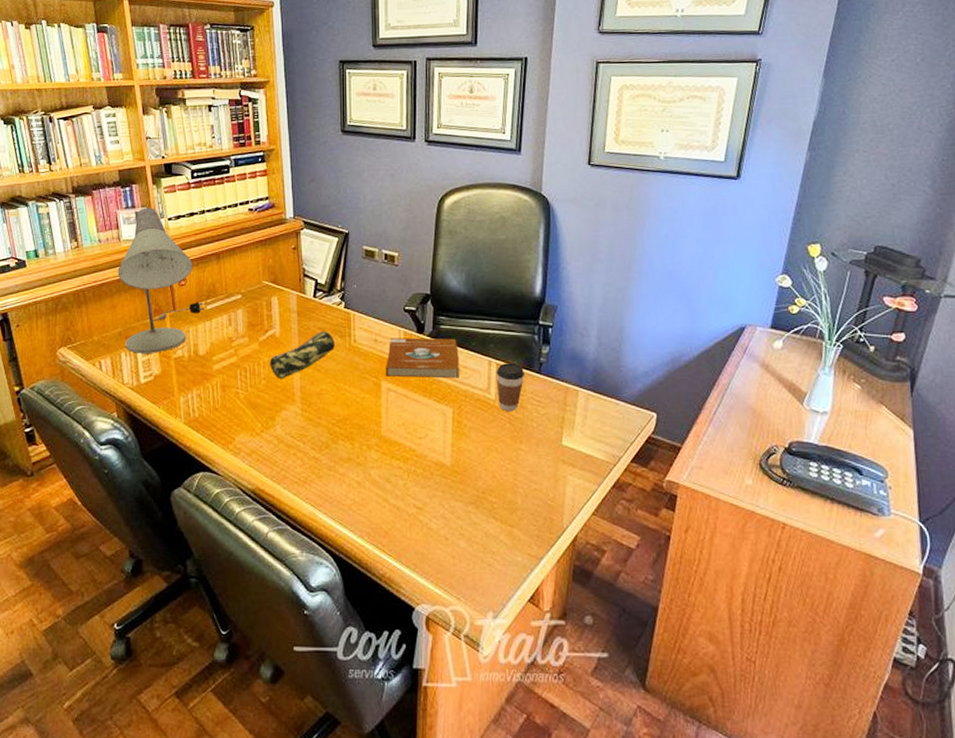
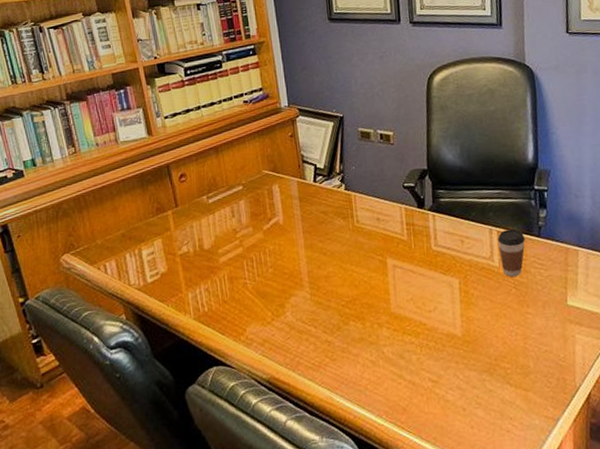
desk lamp: present [117,207,205,353] -> none [117,108,207,254]
pencil case: present [269,331,335,379] -> none [274,214,339,266]
book: present [385,337,459,379] -> none [389,210,462,254]

